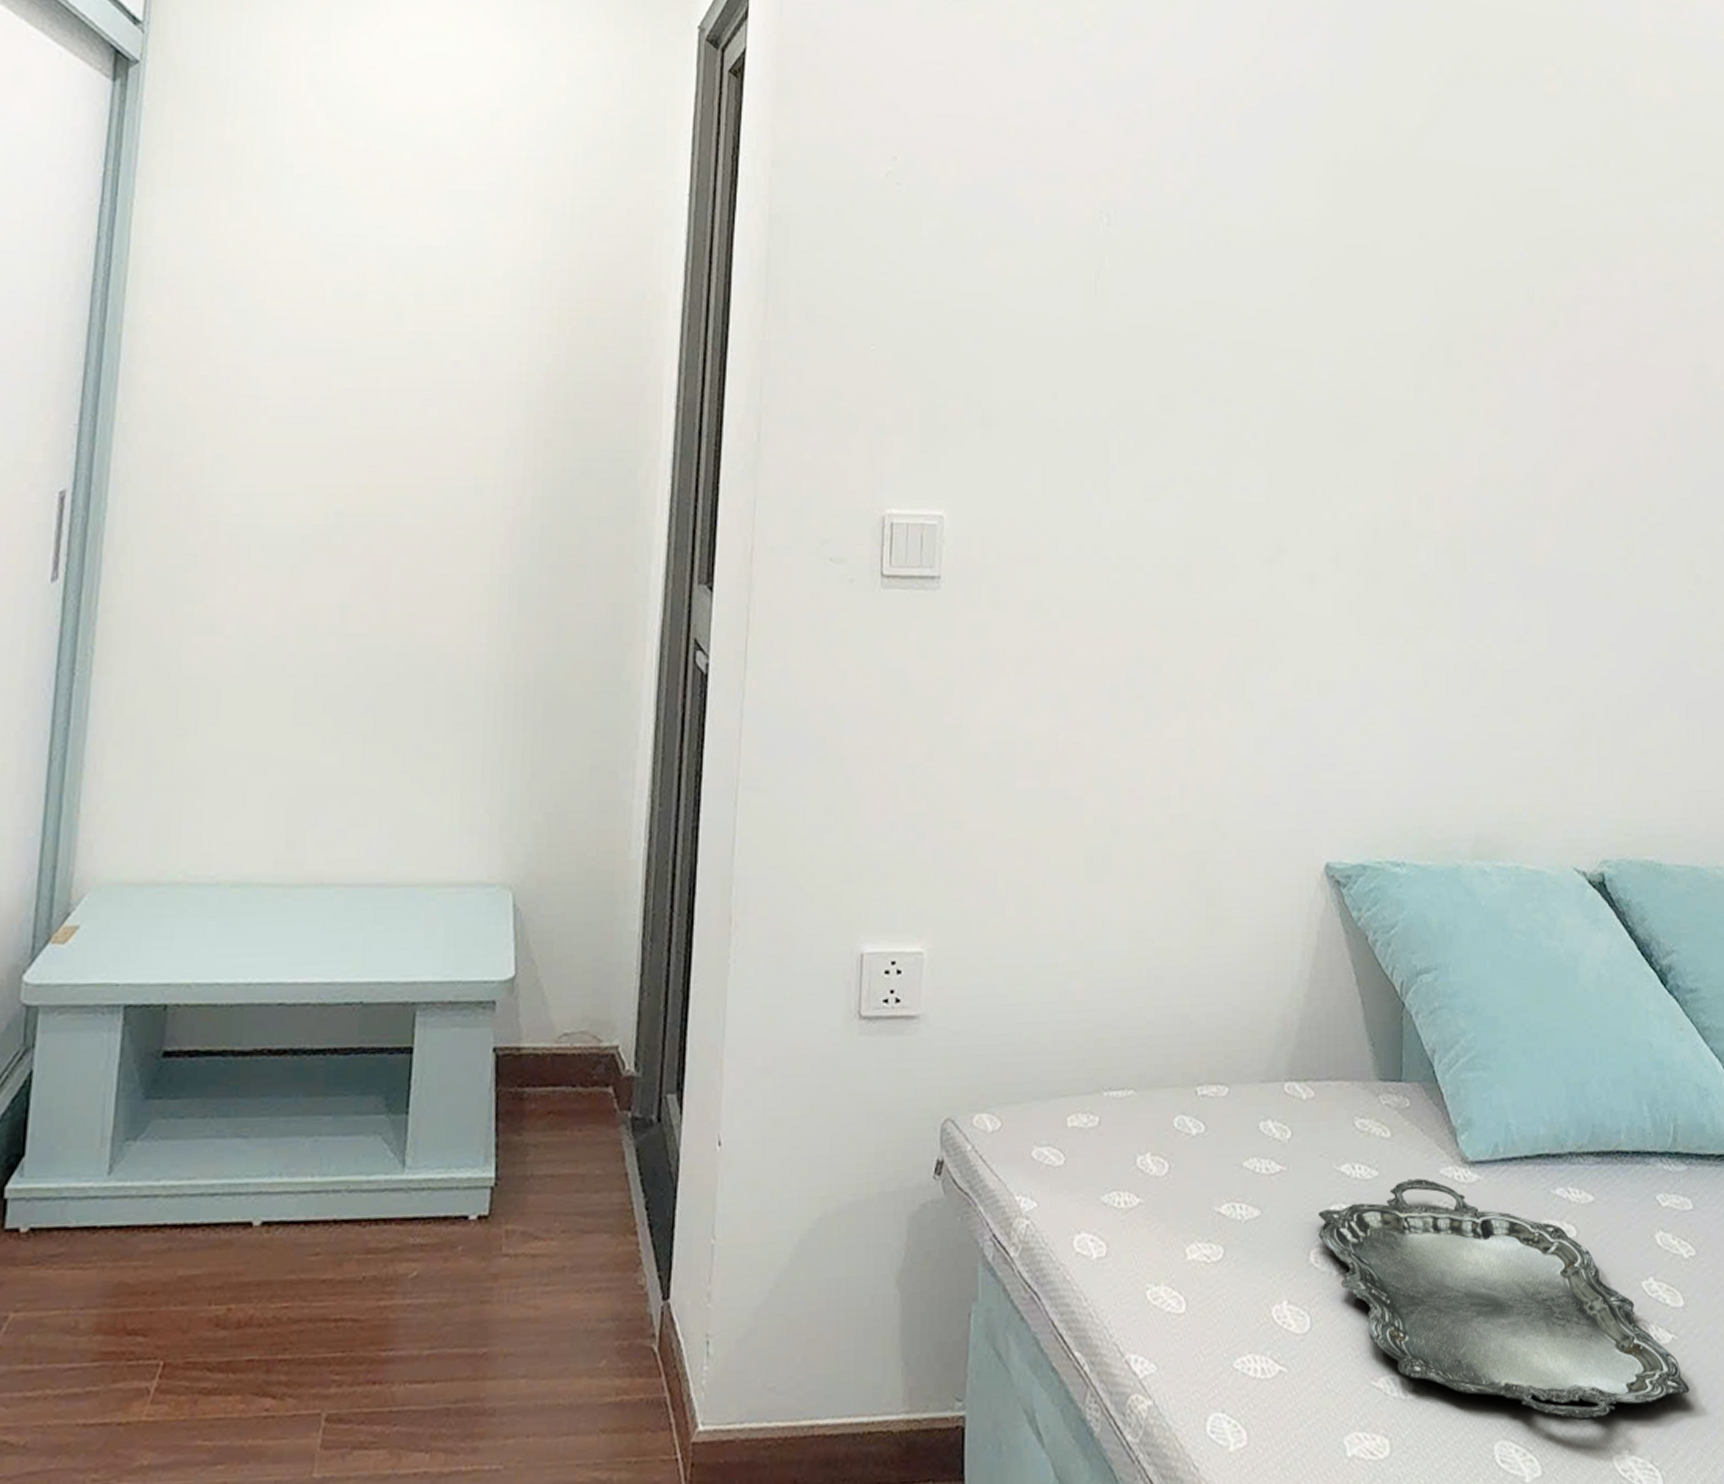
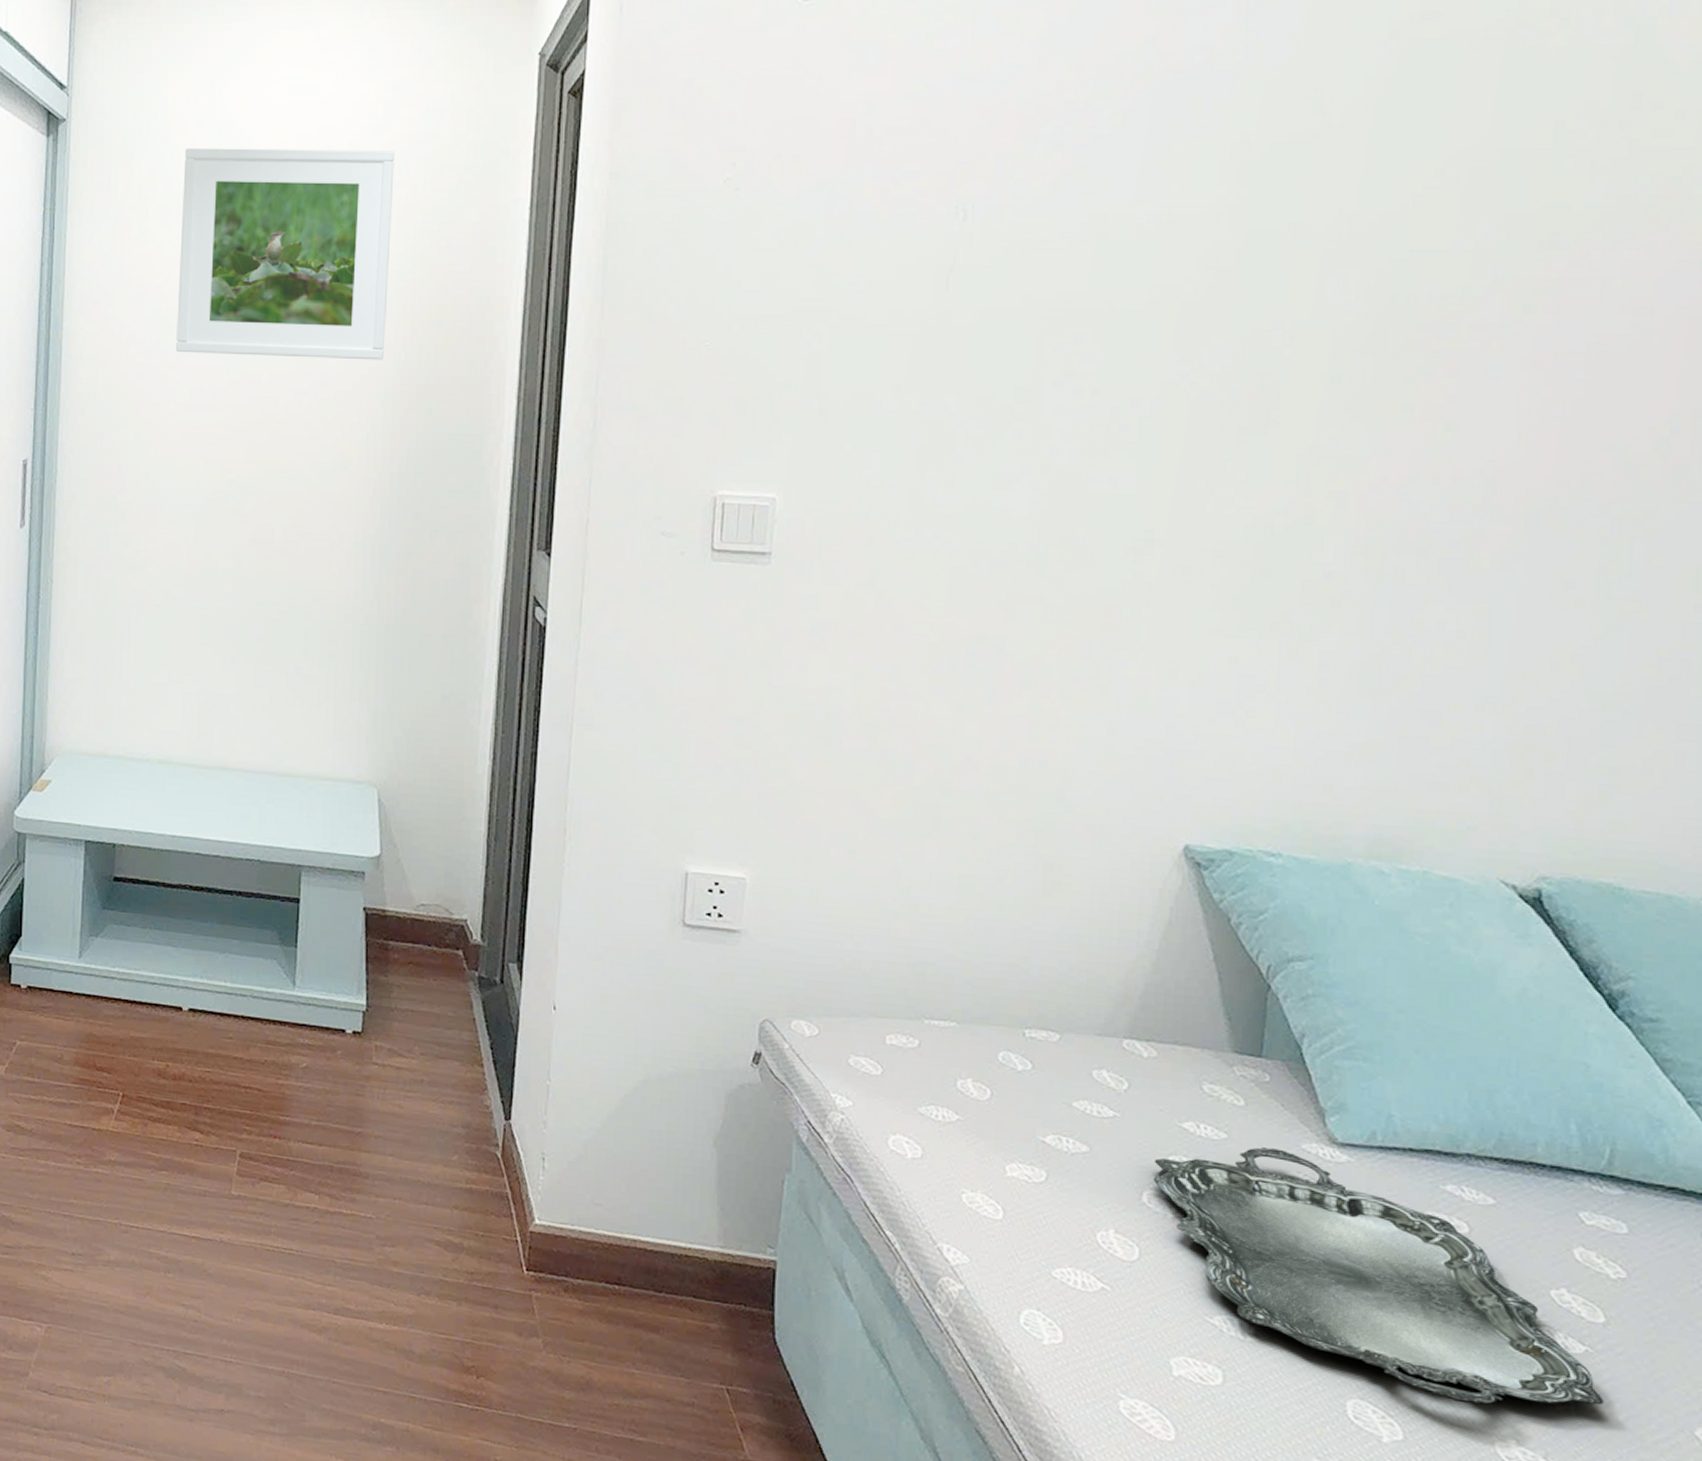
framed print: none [272,106,542,364] -> present [176,148,395,360]

